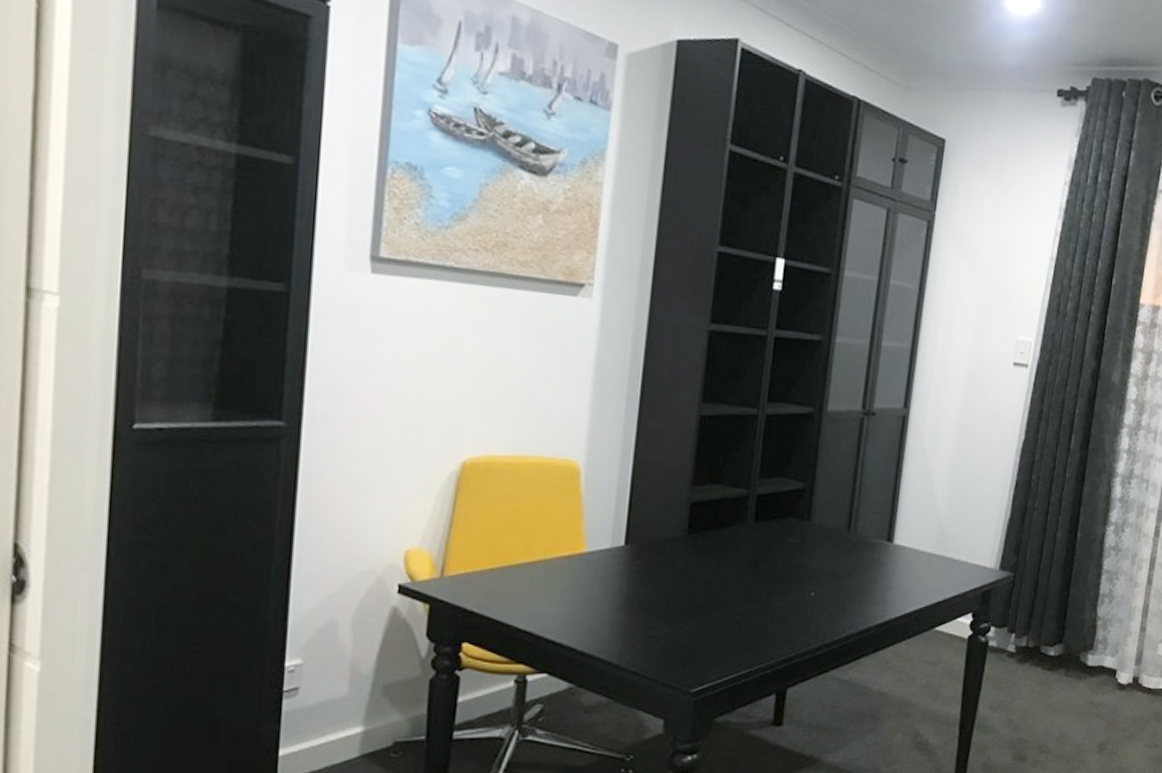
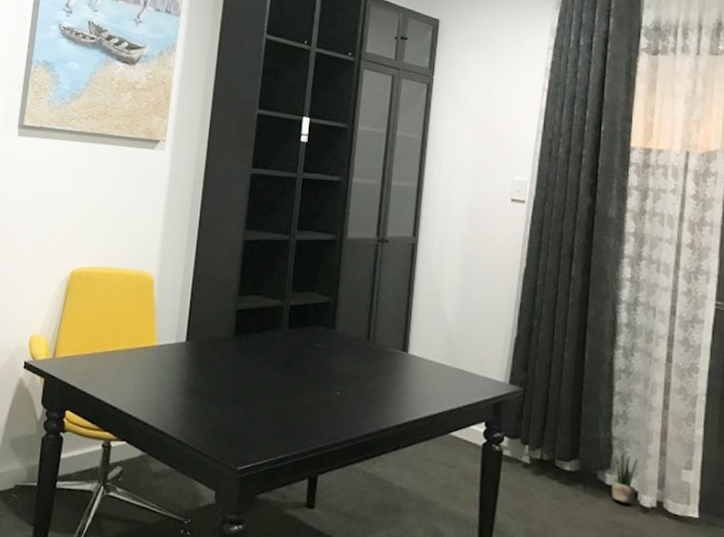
potted plant: none [1092,632,1120,684] -> present [611,452,639,505]

